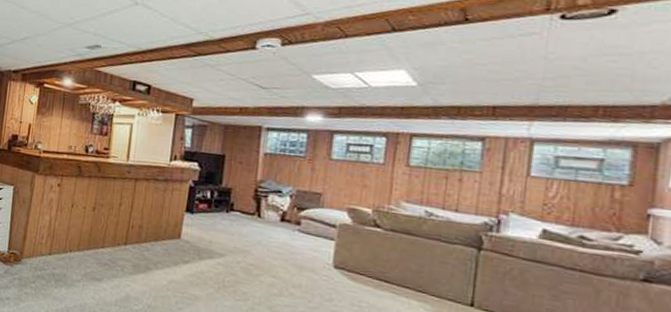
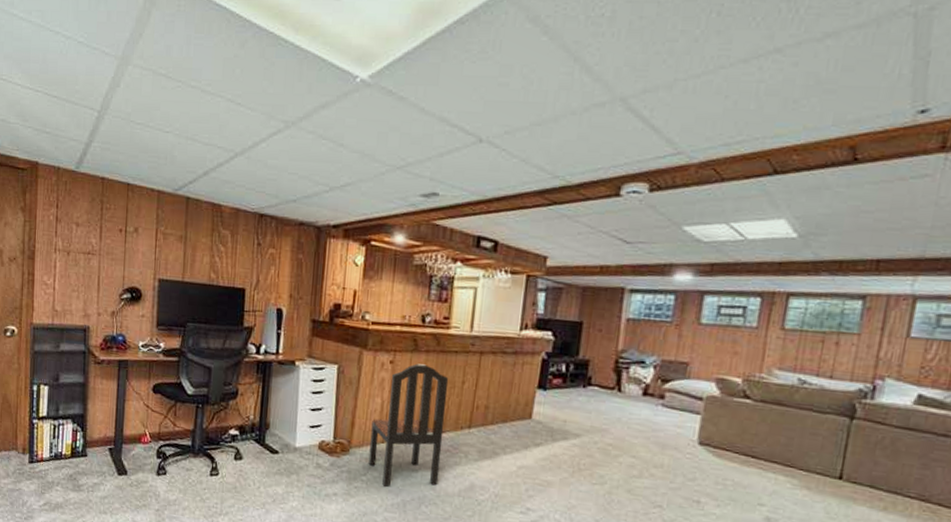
dining chair: none [37,187,108,295] -> present [368,363,449,487]

